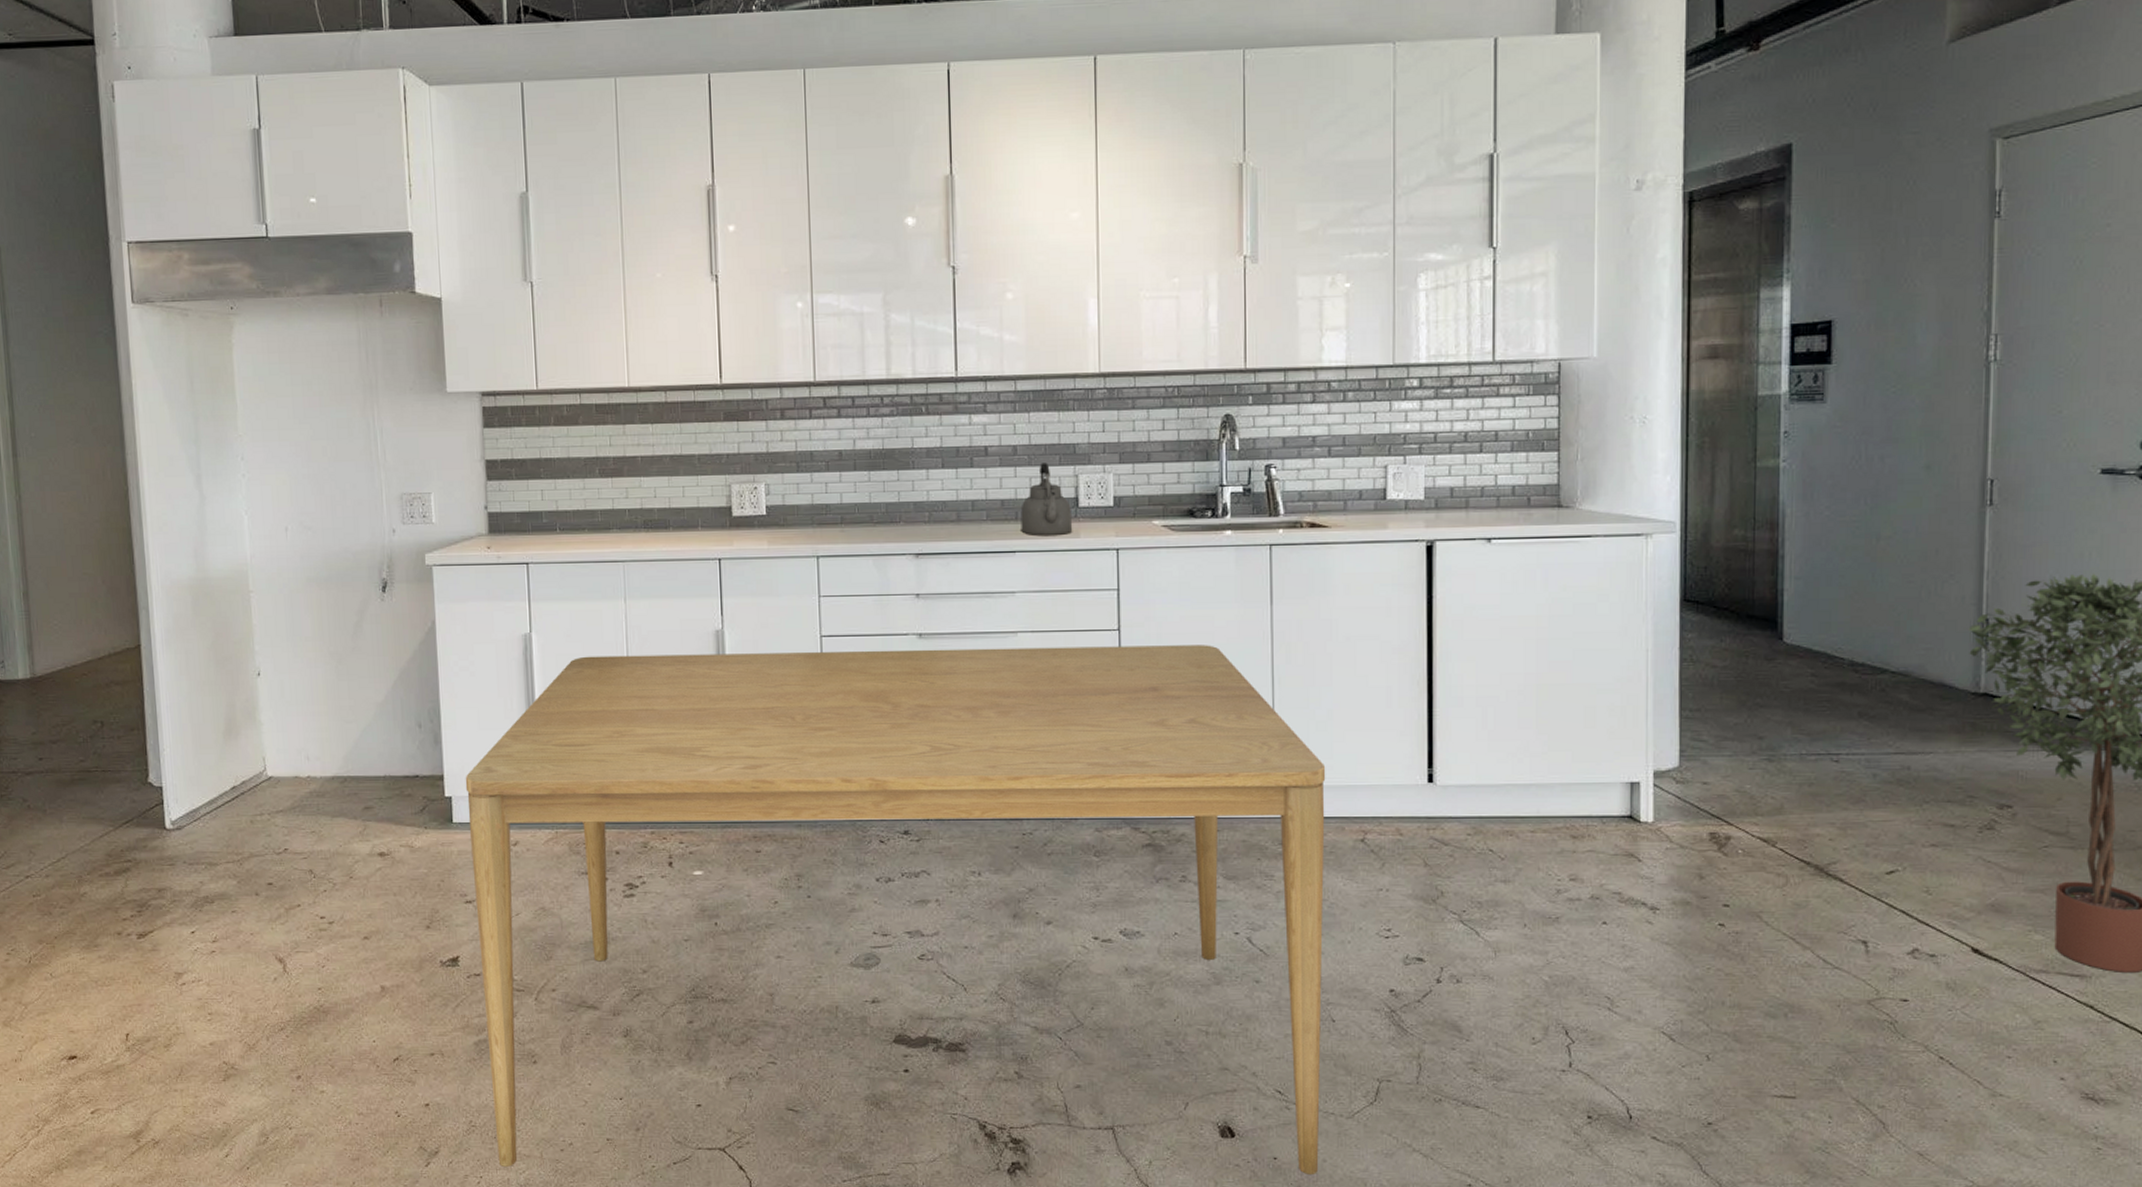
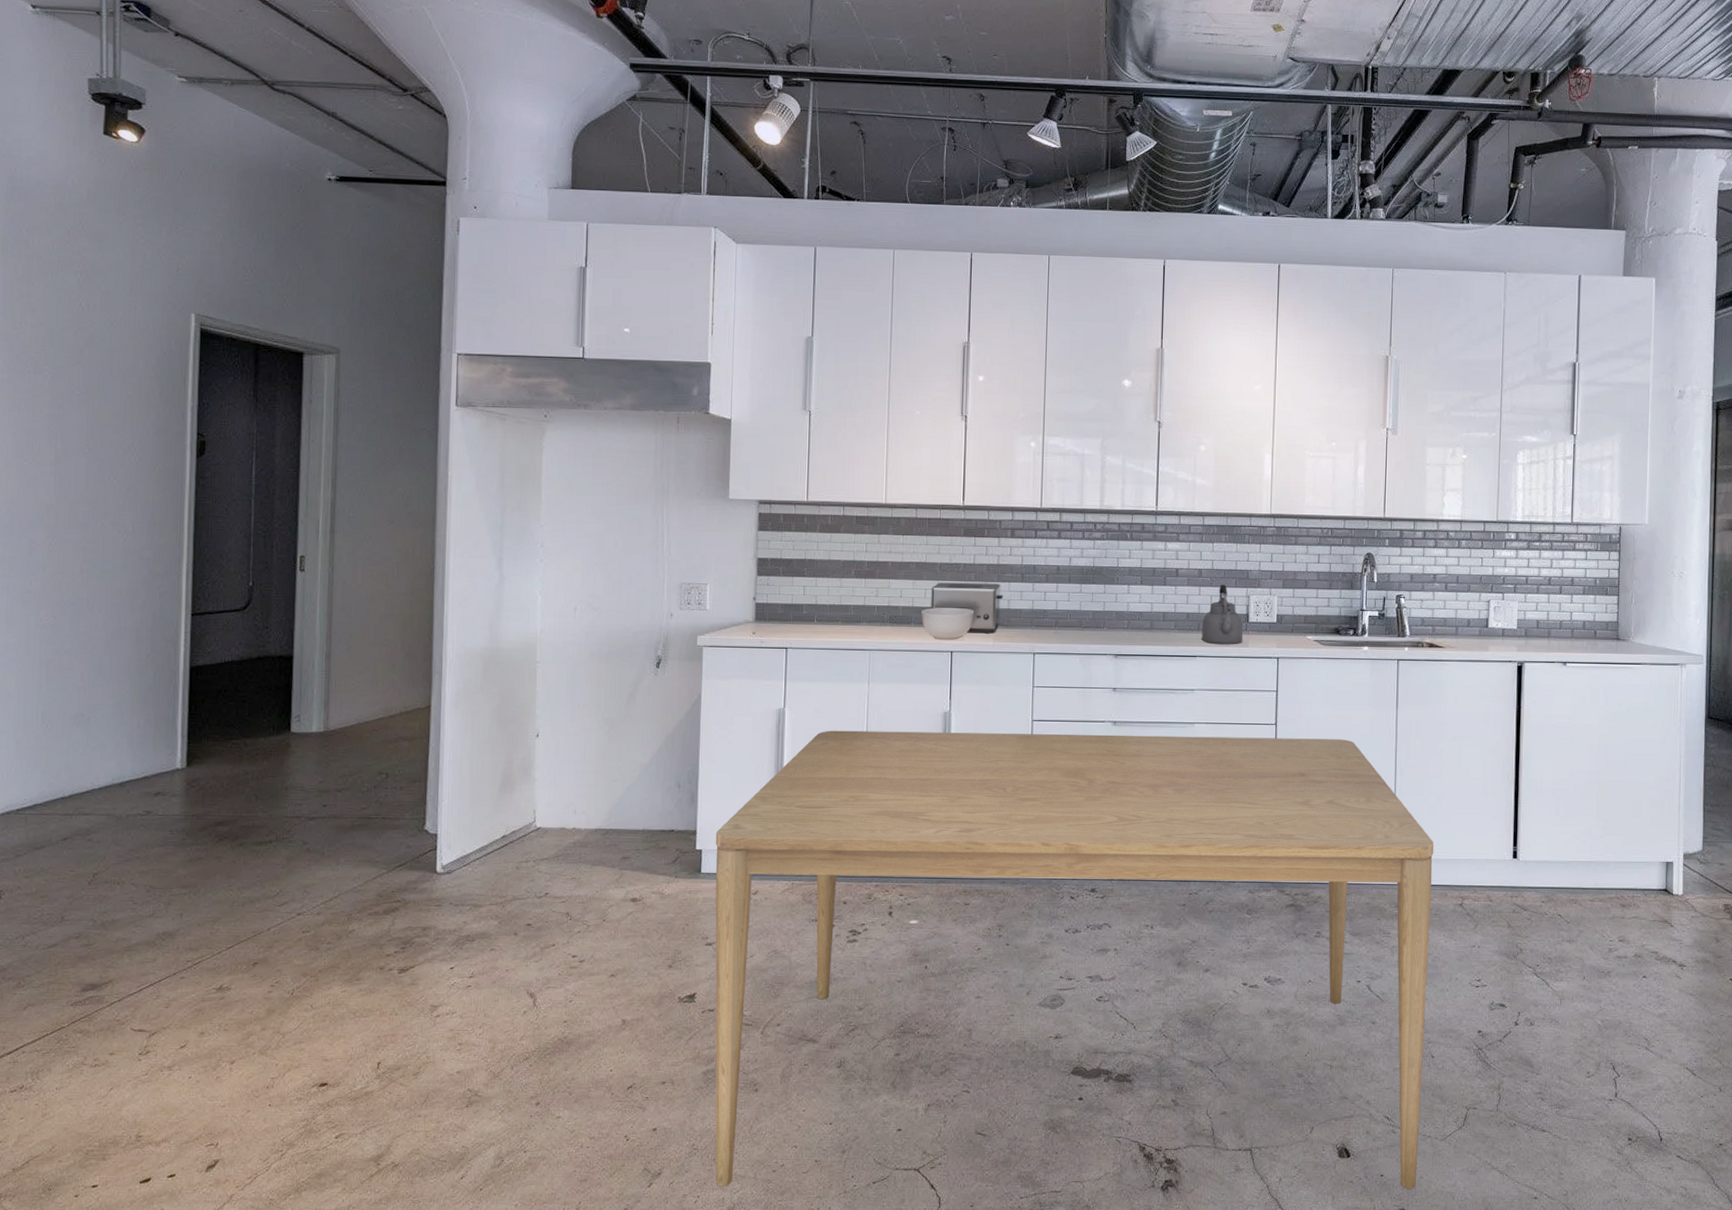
bowl: none [680,506,743,547] -> present [921,607,974,641]
toaster: none [689,475,776,536] -> present [930,582,1003,634]

